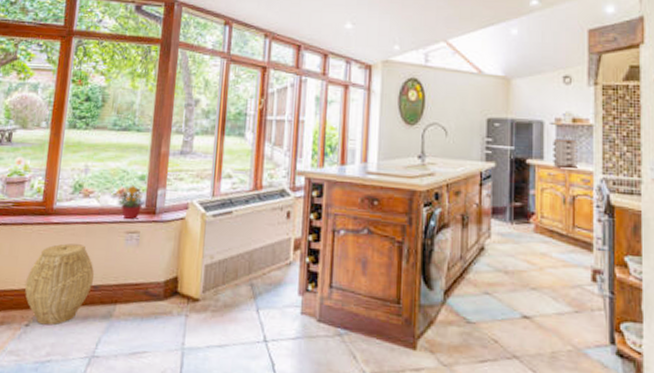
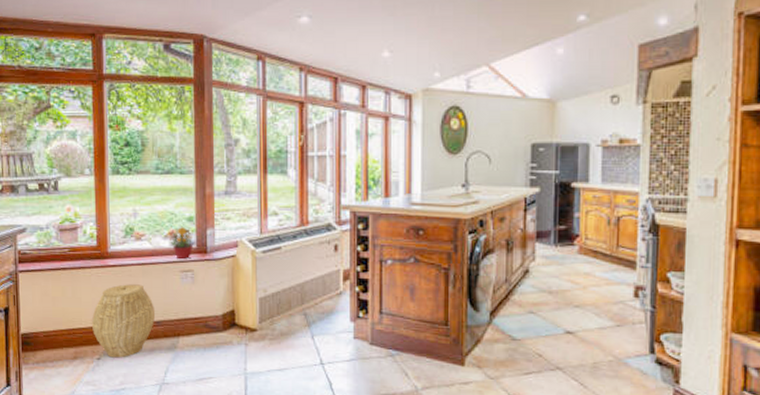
spice rack: present [553,134,578,168] -> none [598,156,624,189]

